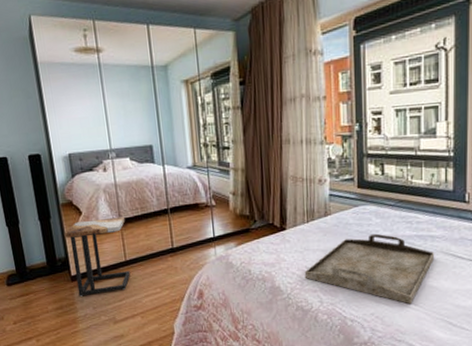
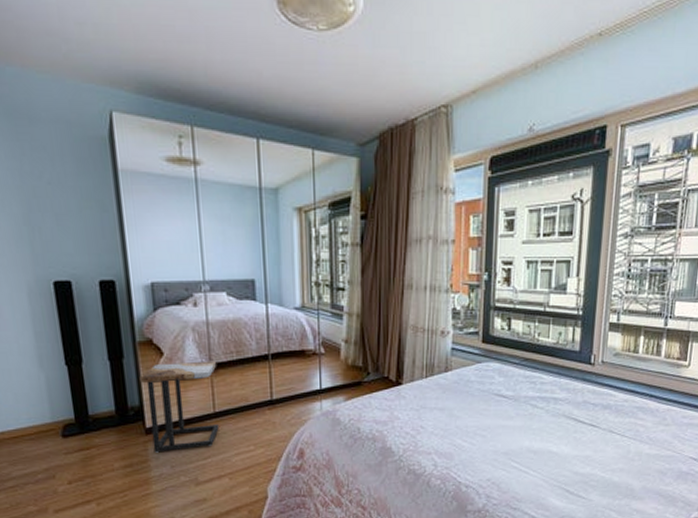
serving tray: present [304,233,435,304] -> none [419,393,557,470]

